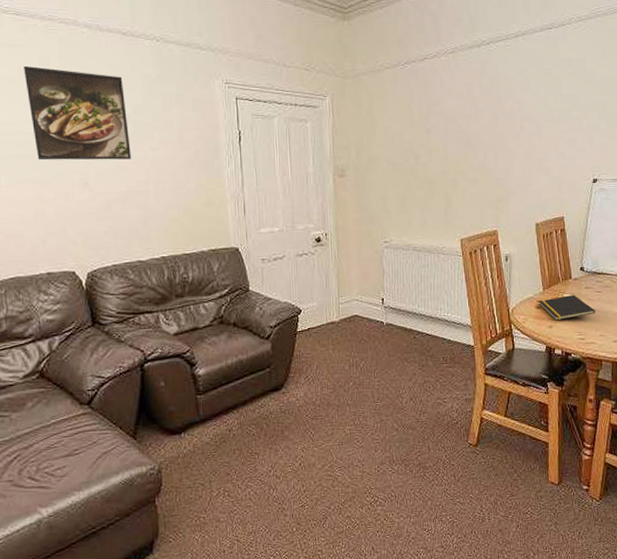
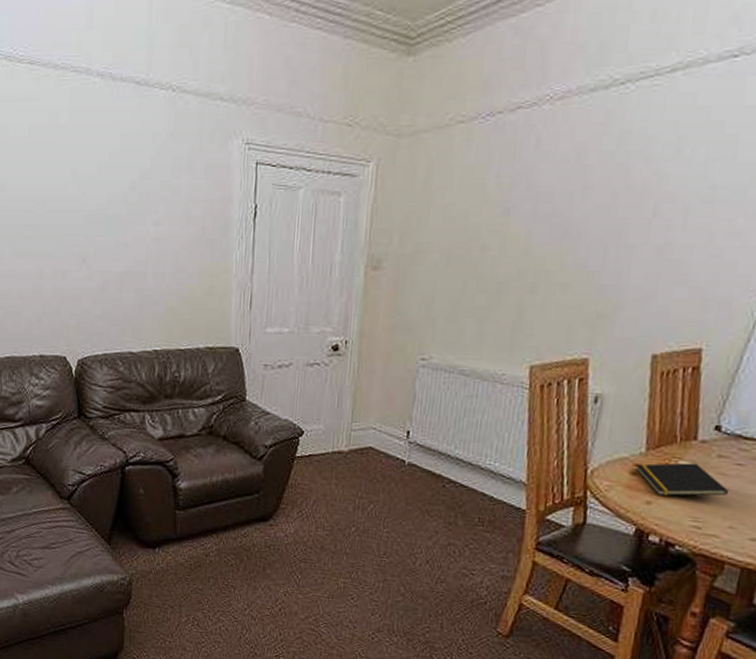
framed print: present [24,65,131,161] -> none [33,123,133,234]

